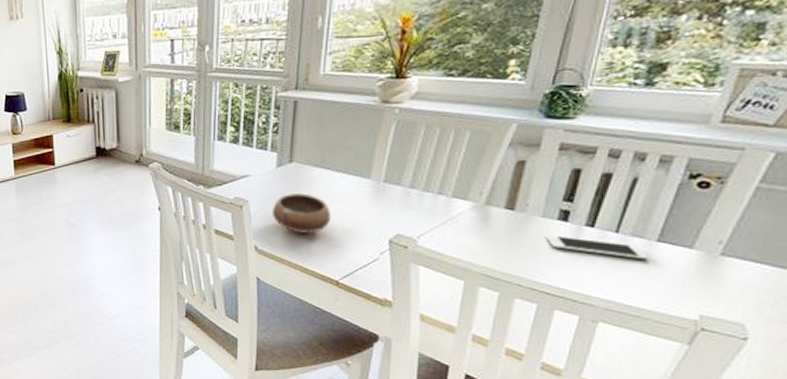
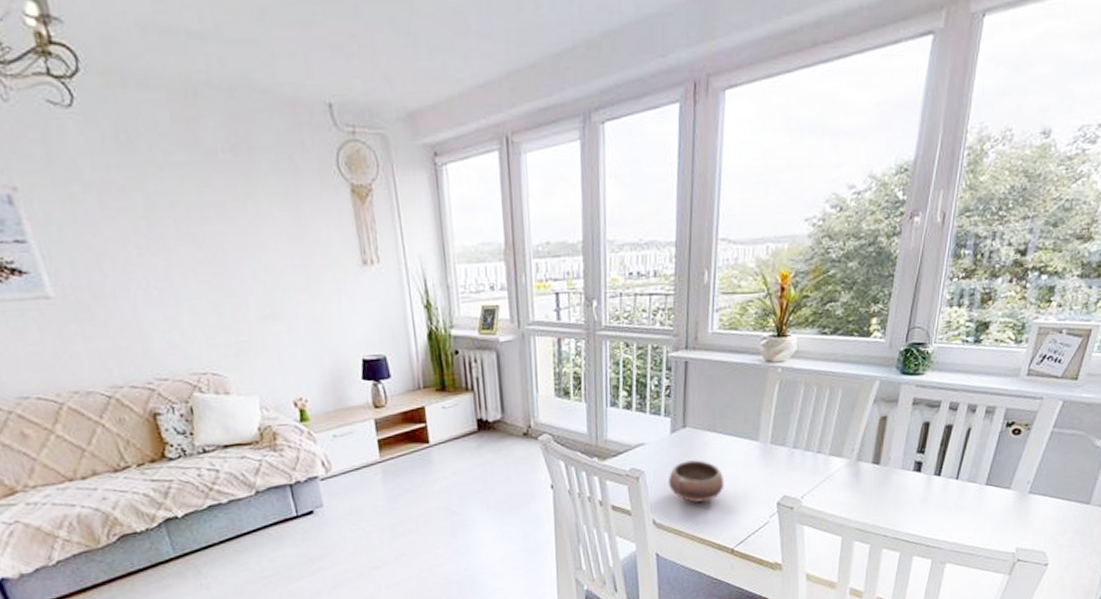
cell phone: present [545,234,649,260] -> none [904,485,980,503]

